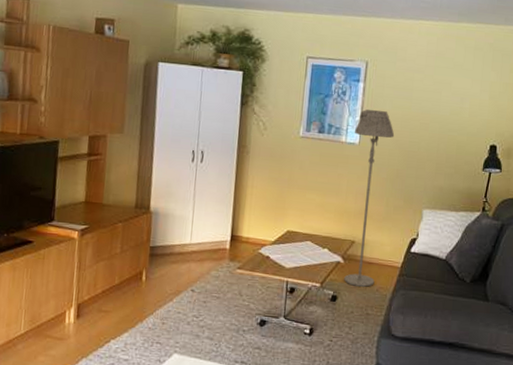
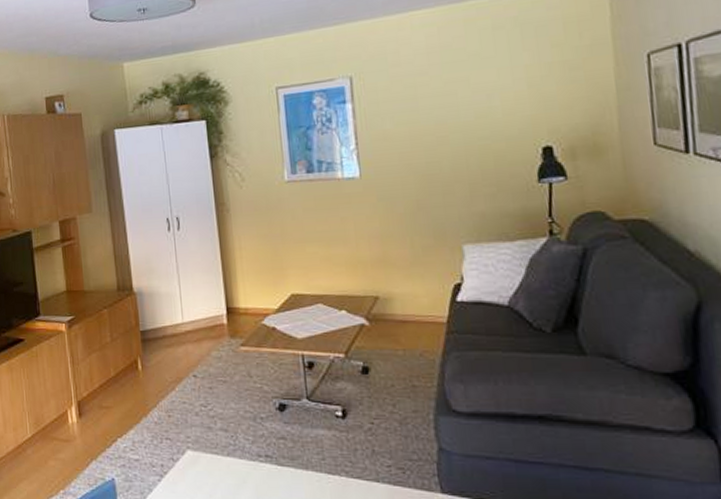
floor lamp: present [344,109,395,287] -> none [351,131,415,352]

